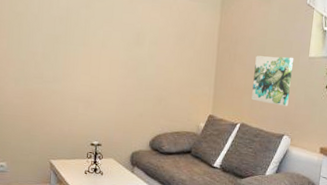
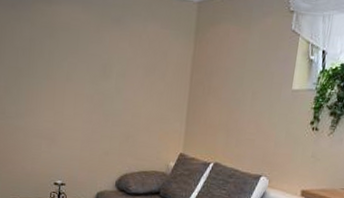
wall art: present [251,55,293,107] -> none [226,88,274,145]

